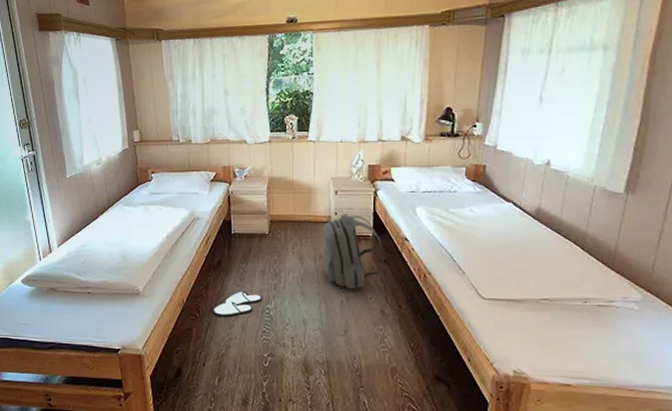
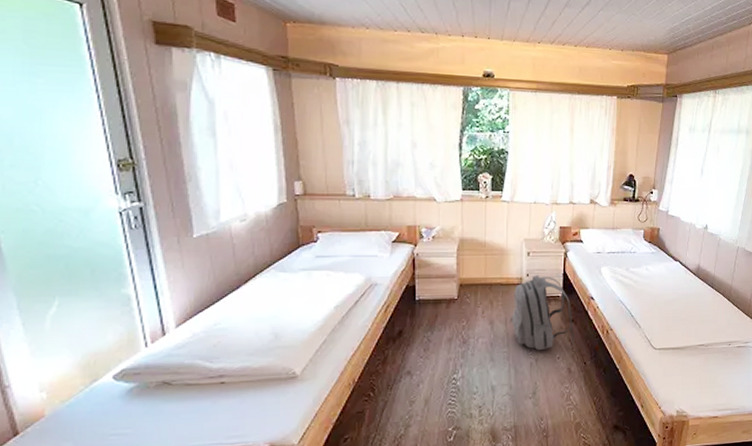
slippers: present [213,290,262,317] -> none [390,361,448,393]

